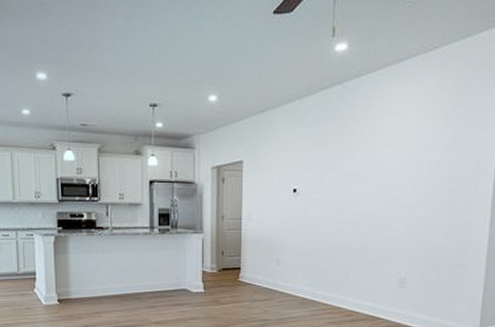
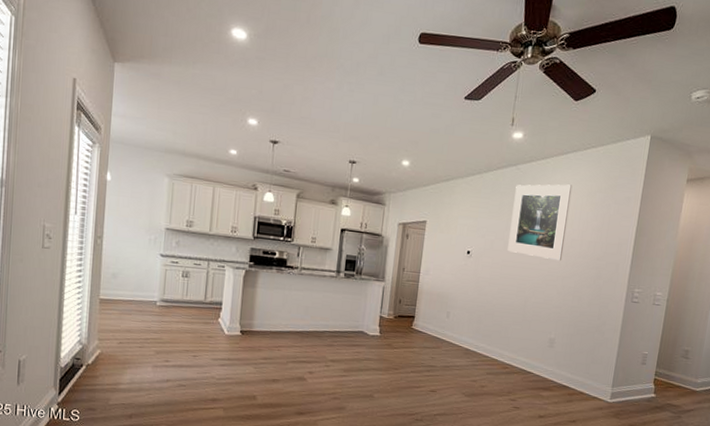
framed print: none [340,97,414,189] -> present [507,184,573,261]

